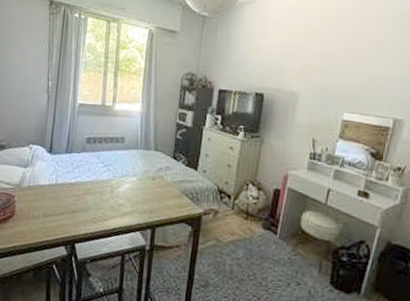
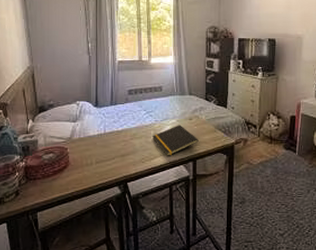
notepad: none [108,184,161,219] -> present [152,125,199,156]

